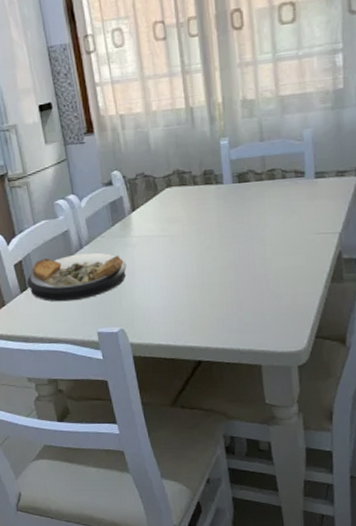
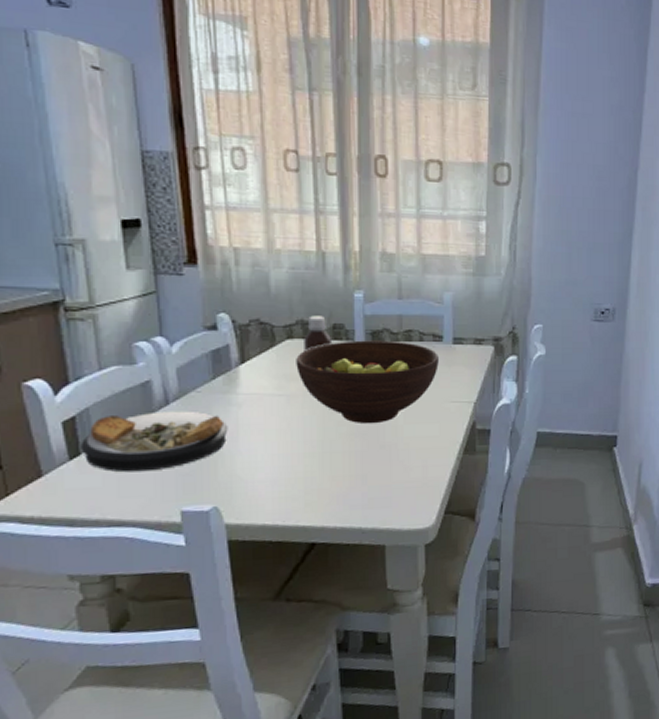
fruit bowl: none [175,180,302,258] -> present [296,340,439,424]
bottle: none [180,164,205,197] -> present [304,315,333,351]

